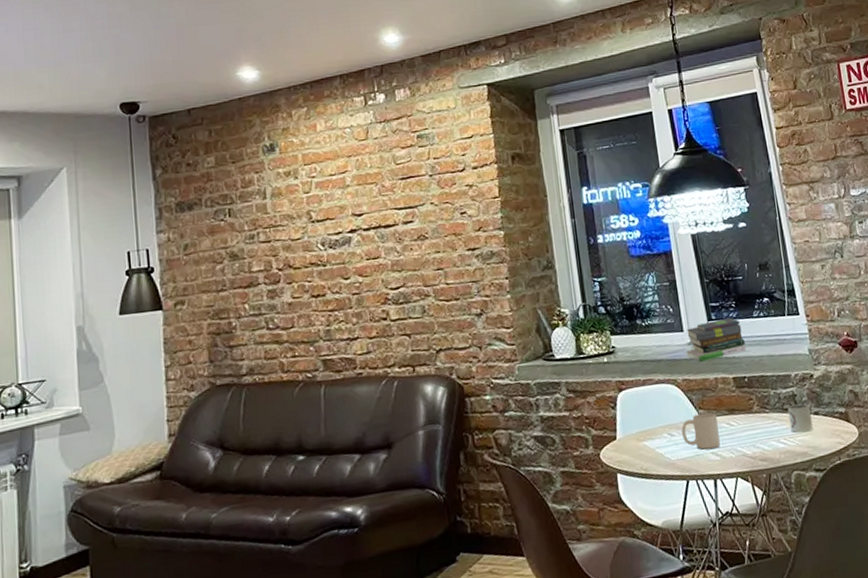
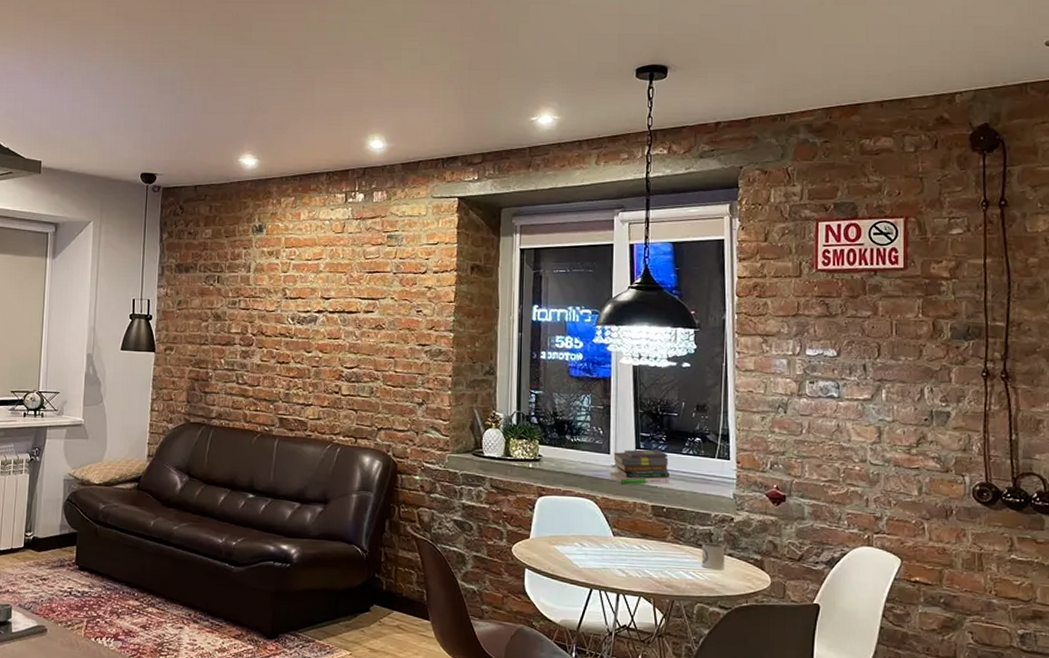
mug: present [681,412,720,450] -> none [593,532,629,566]

